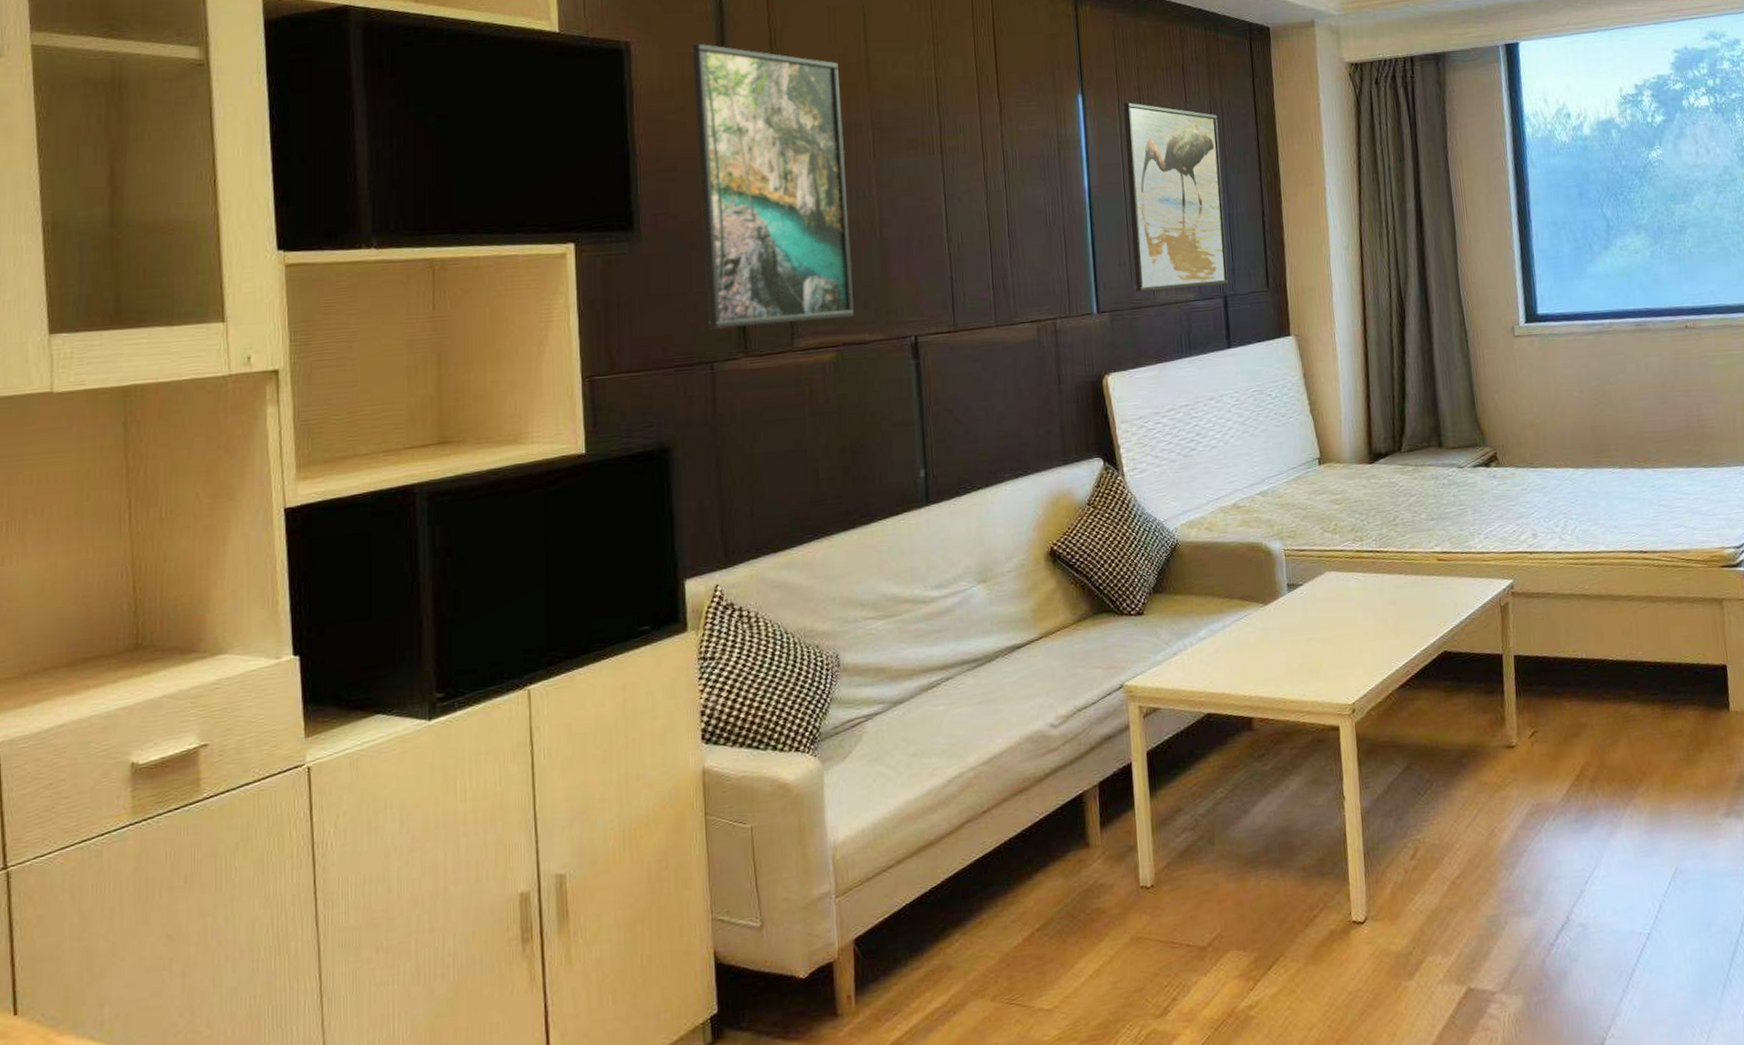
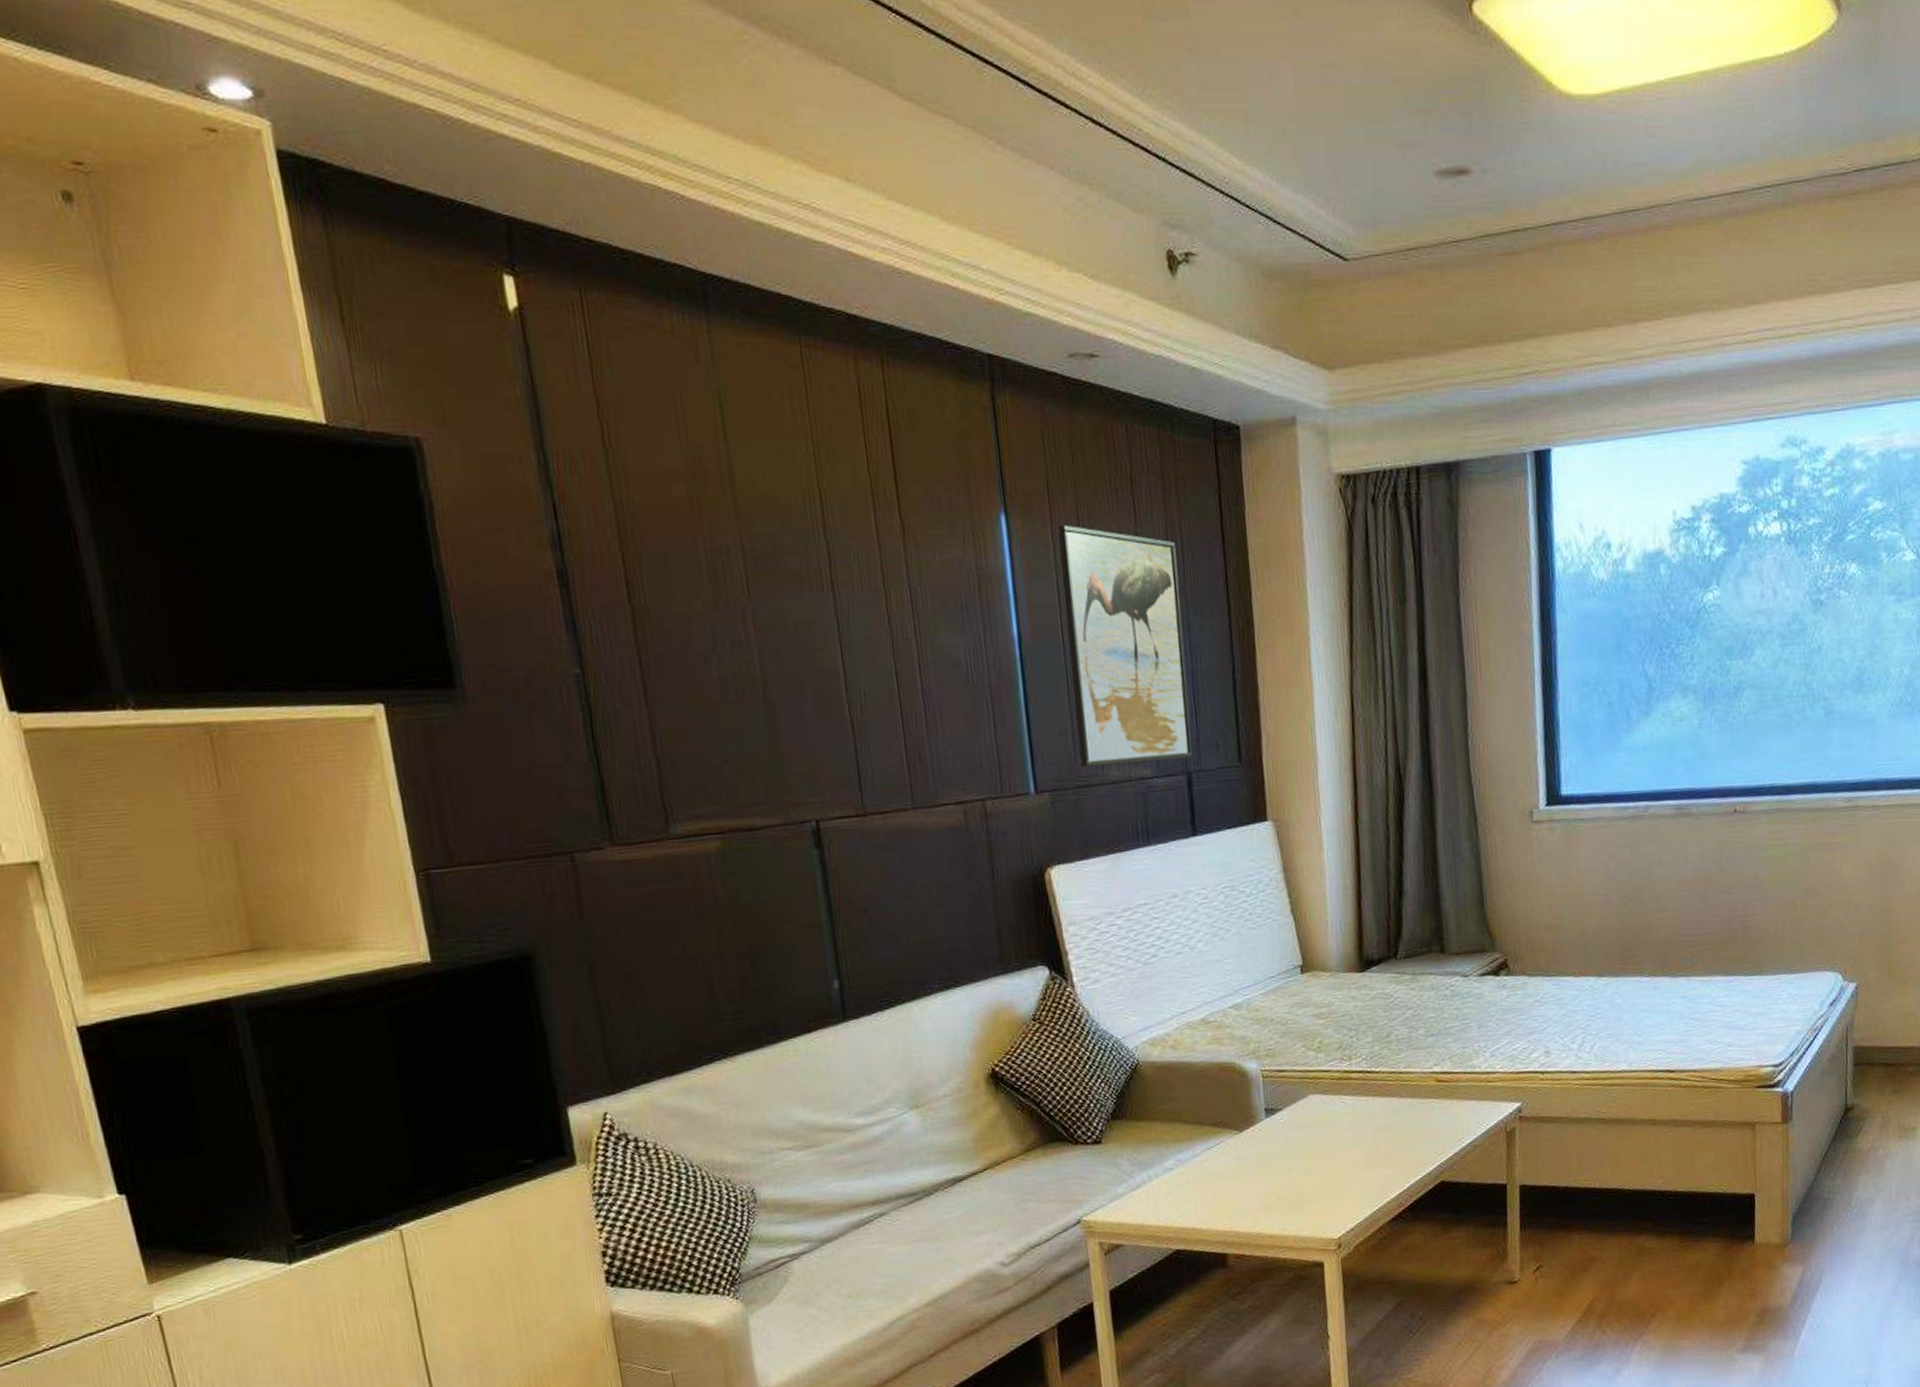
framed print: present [691,43,854,330] -> none [501,440,740,813]

